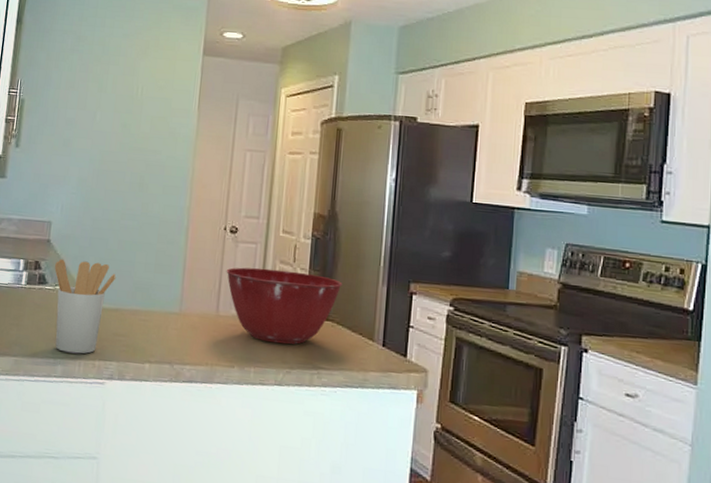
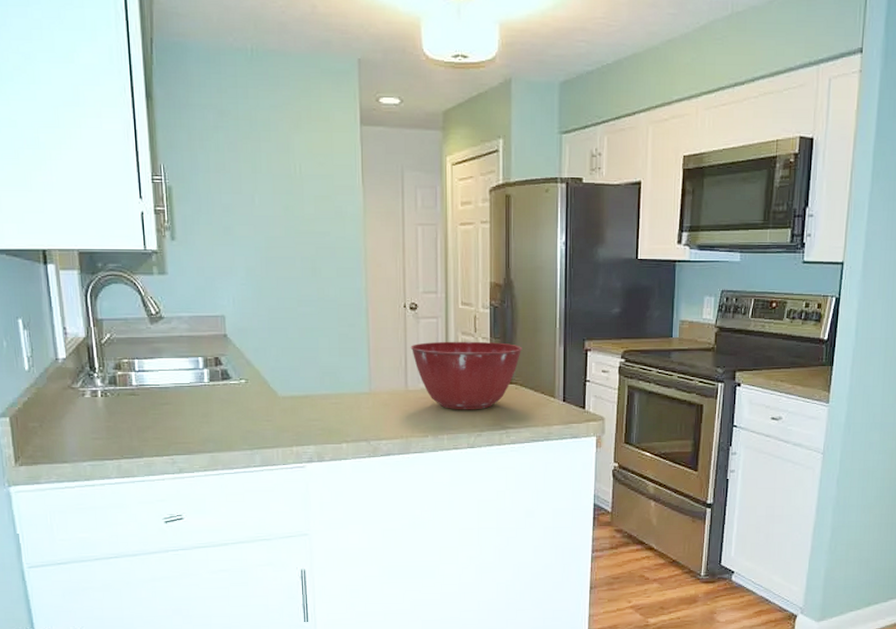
utensil holder: present [55,259,117,354] -> none [236,352,302,443]

